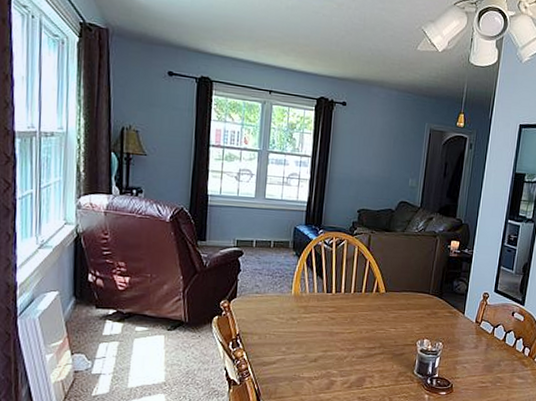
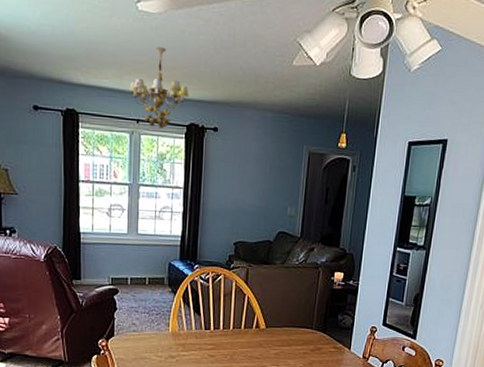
chandelier: none [263,25,321,101] -> present [129,47,189,129]

